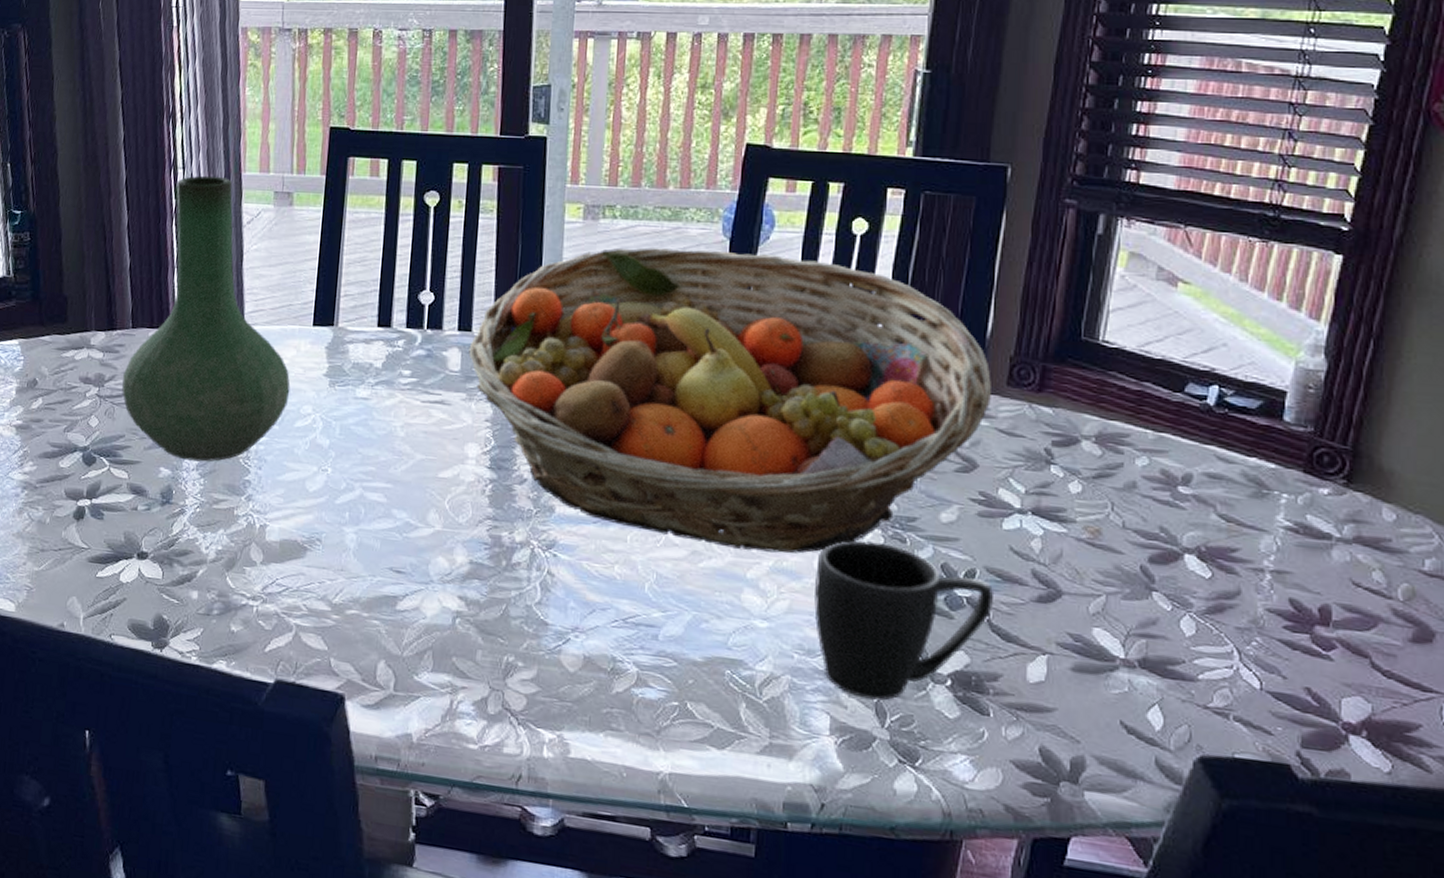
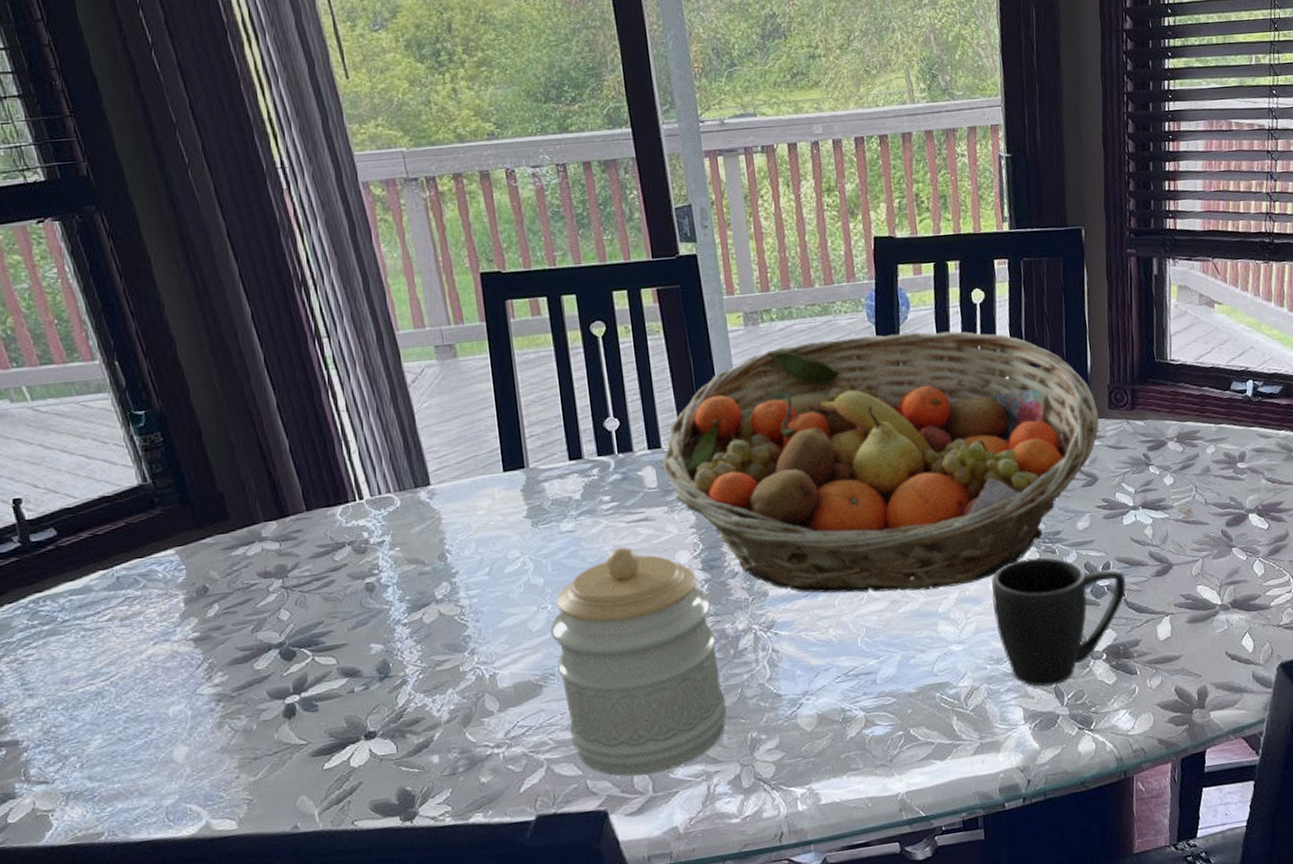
vase: present [122,175,291,462] -> none [307,339,494,631]
jar: none [324,426,492,672] -> present [550,547,727,777]

